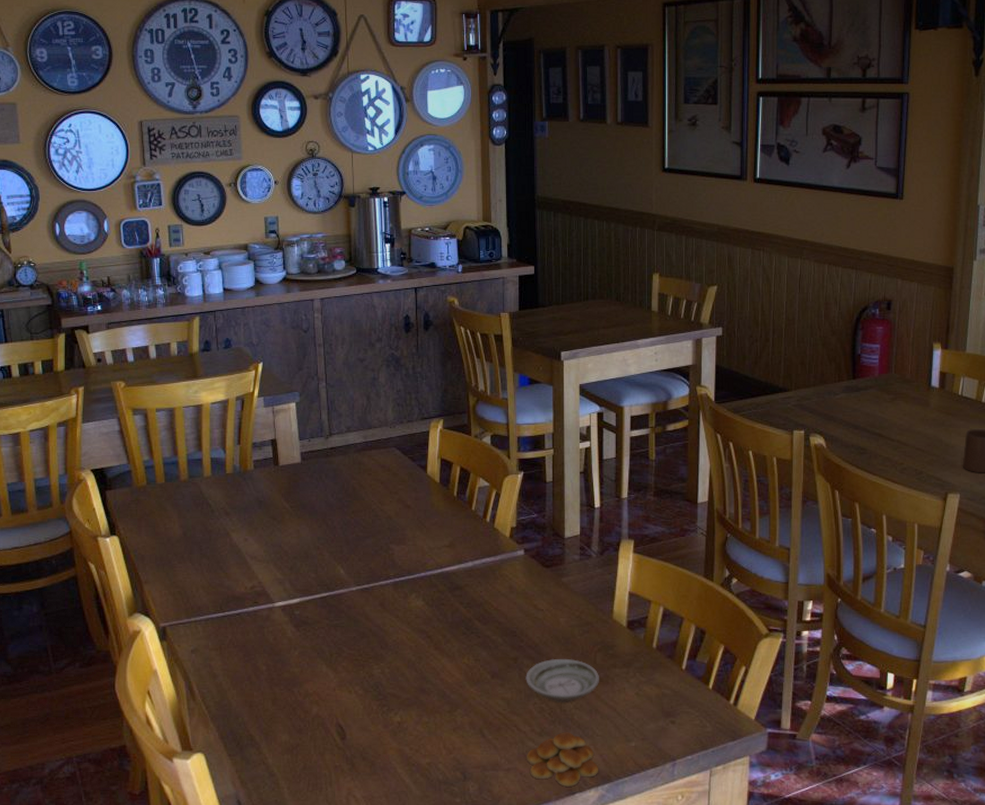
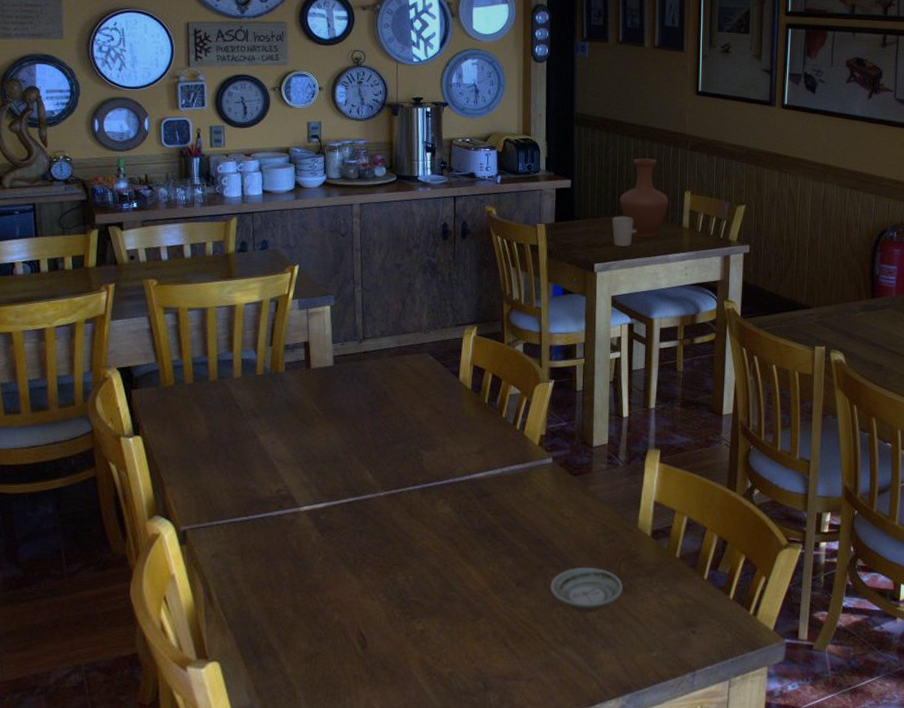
bread: present [527,732,598,787] -> none [549,641,619,697]
cup: none [577,302,604,333] -> present [611,216,637,247]
vase: none [585,241,636,324] -> present [619,158,668,238]

